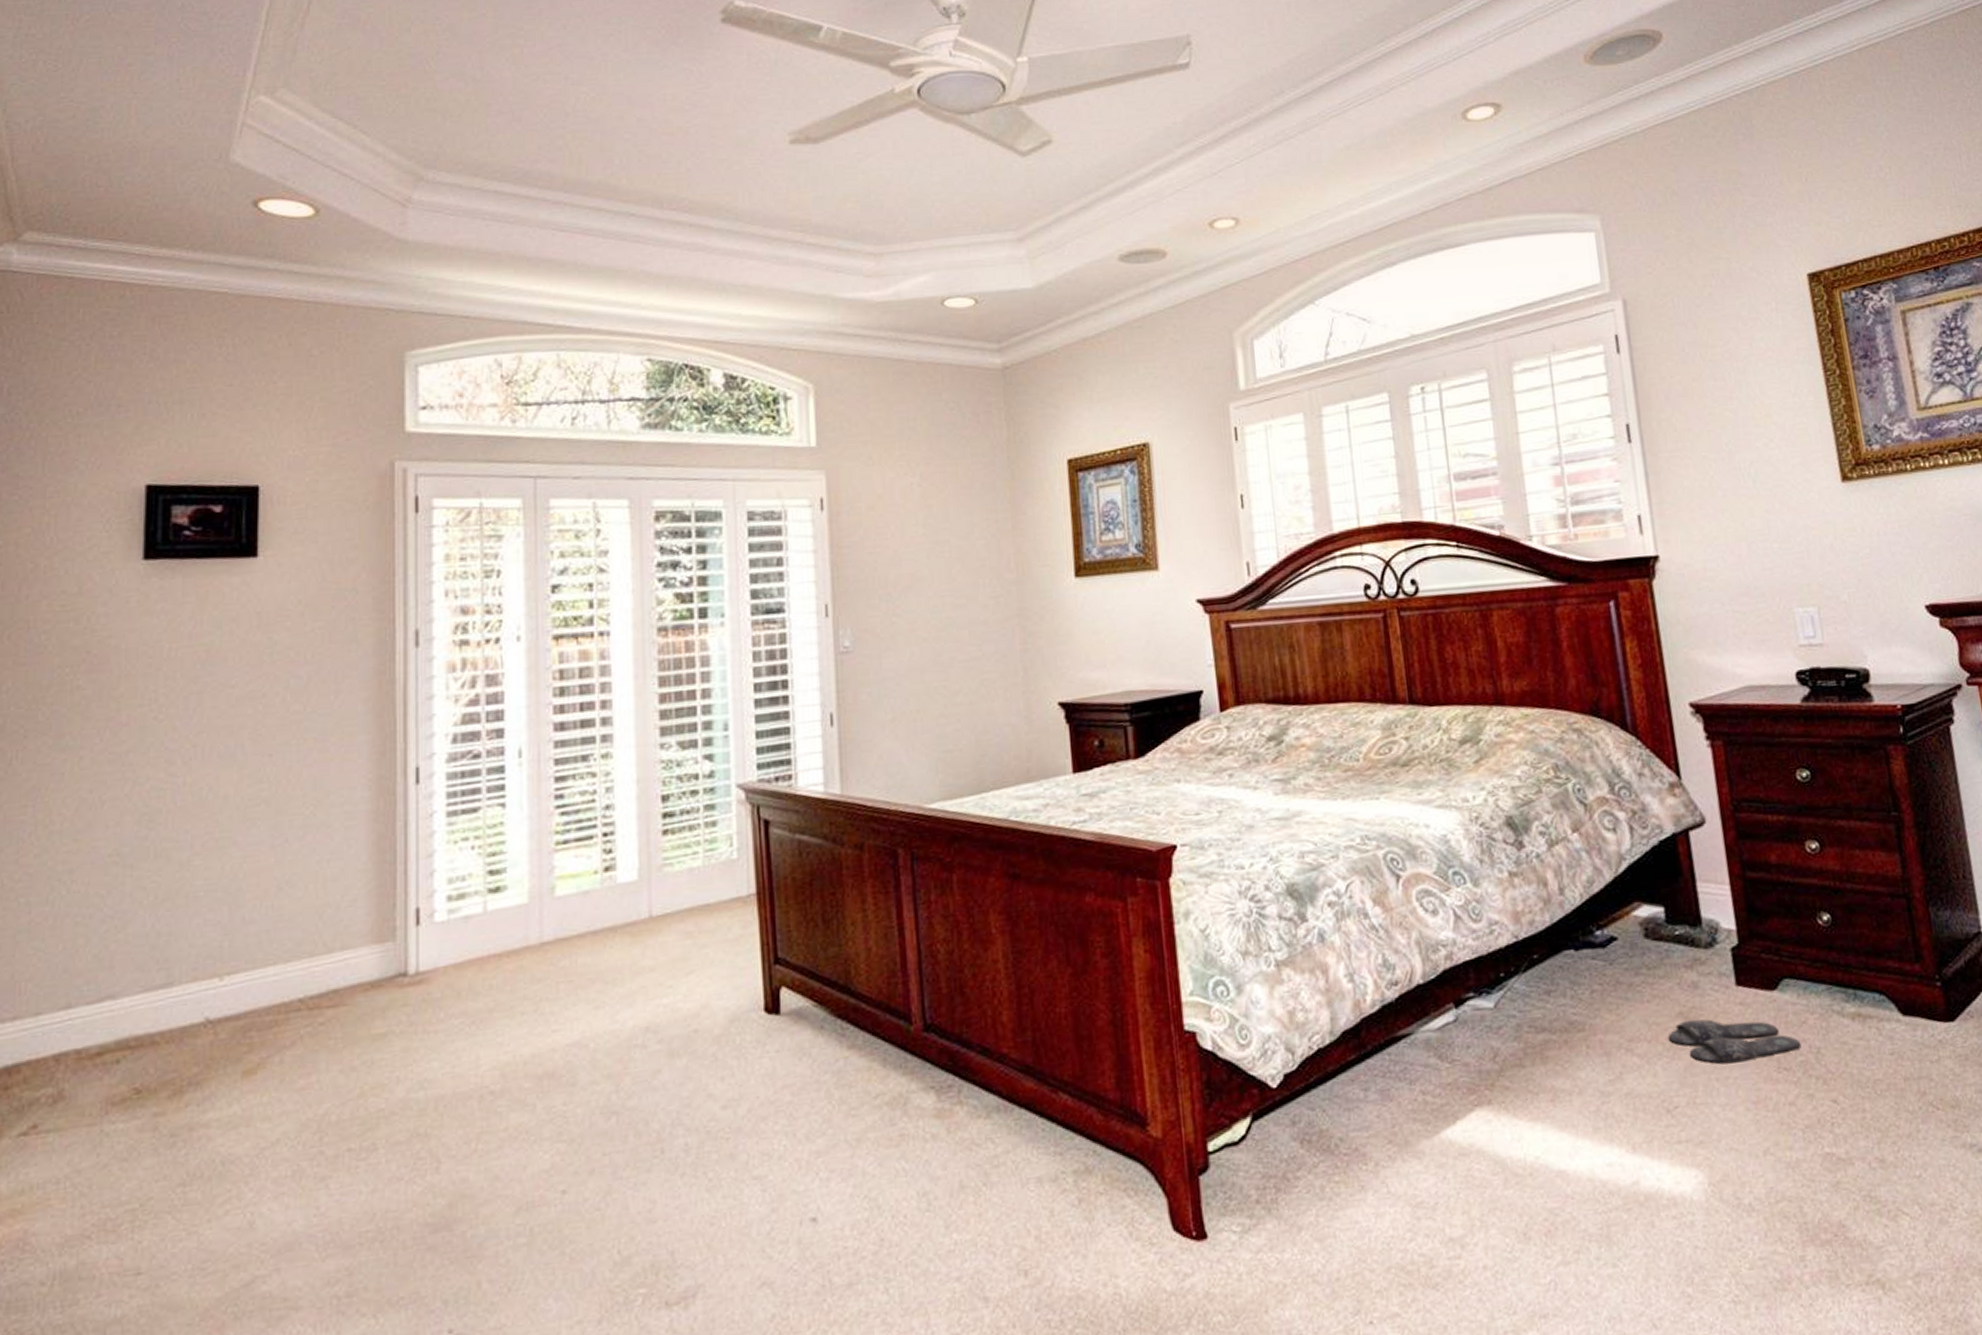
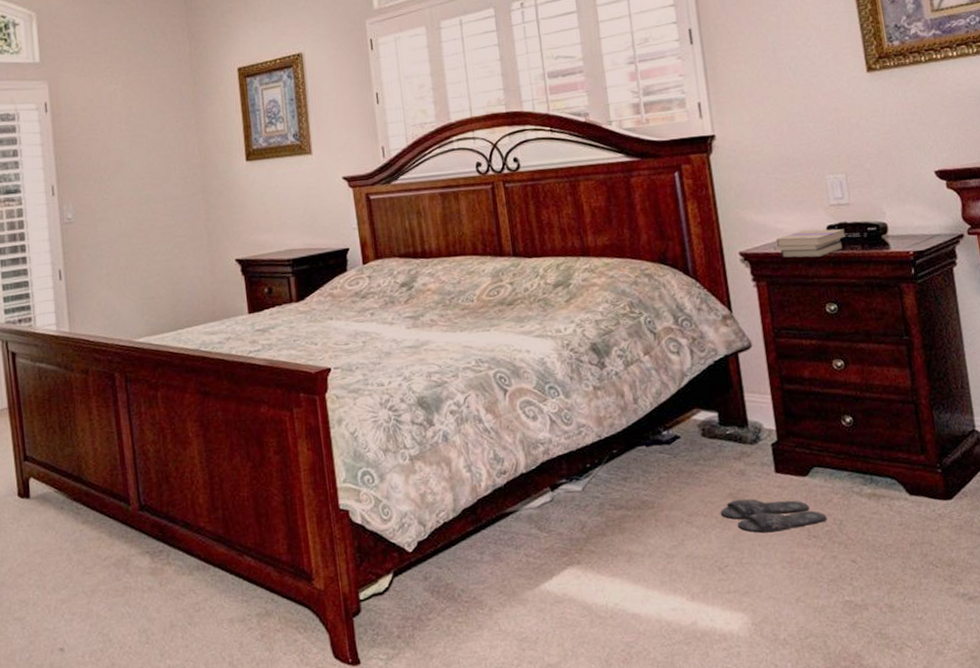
books: none [1731,675,1819,712] -> present [773,229,846,258]

